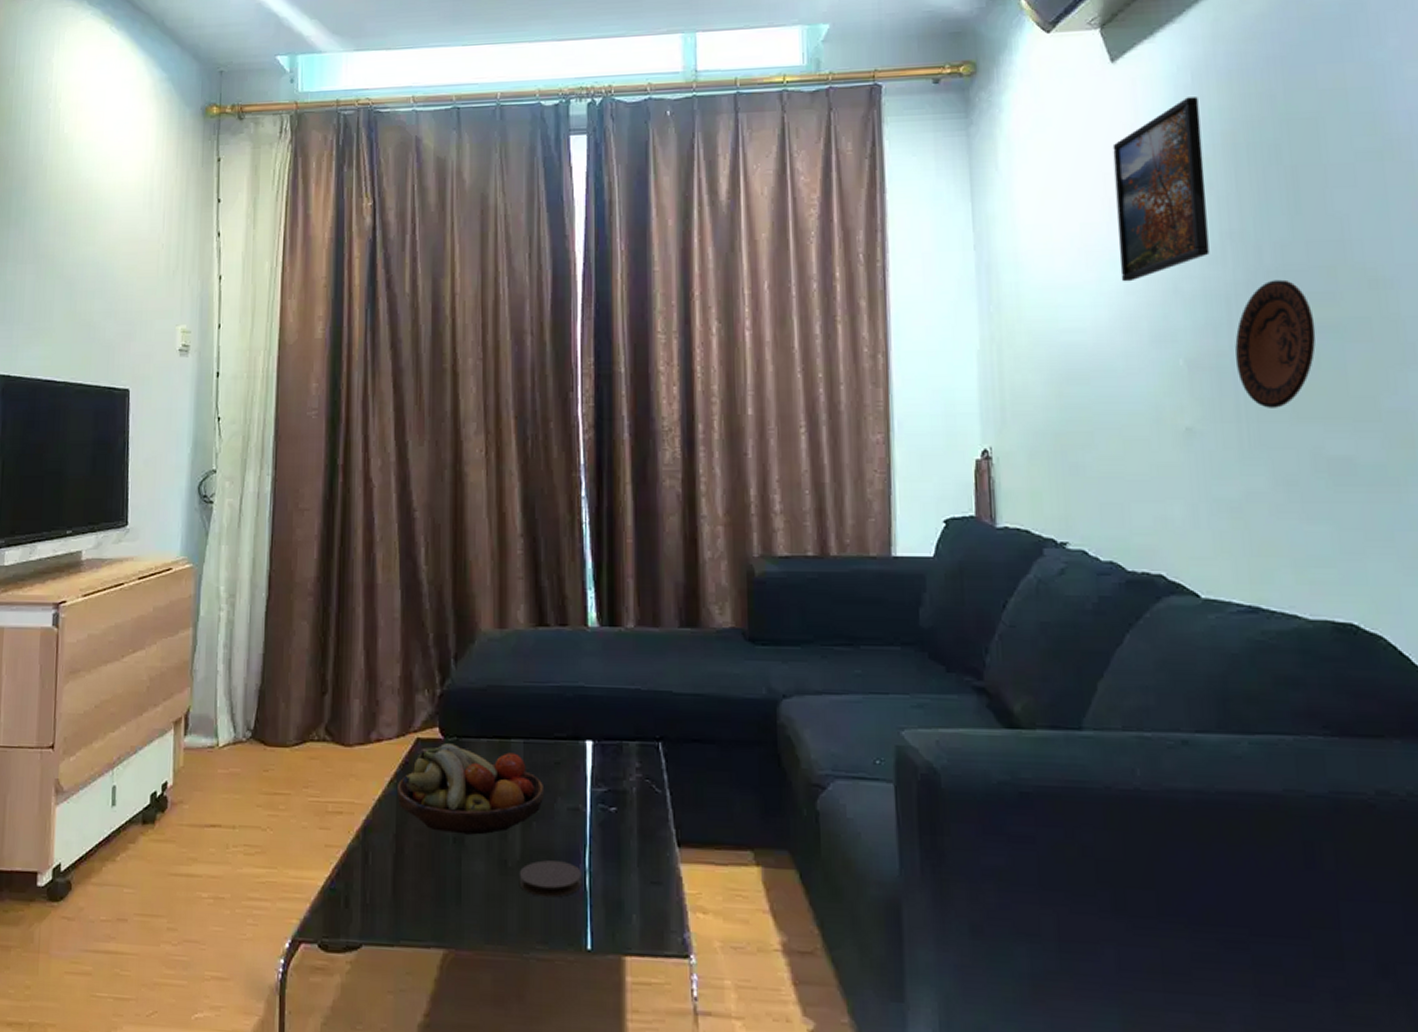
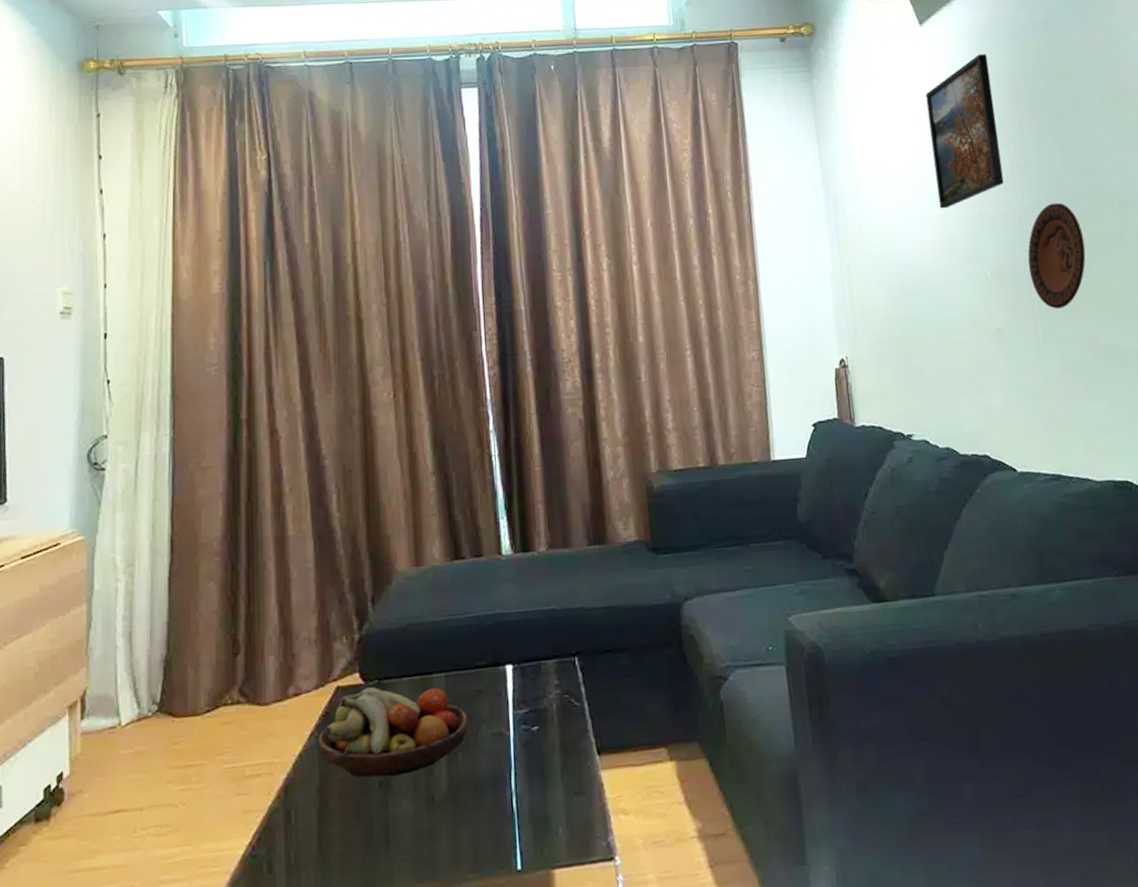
coaster: present [519,860,581,898] -> none [446,787,509,826]

